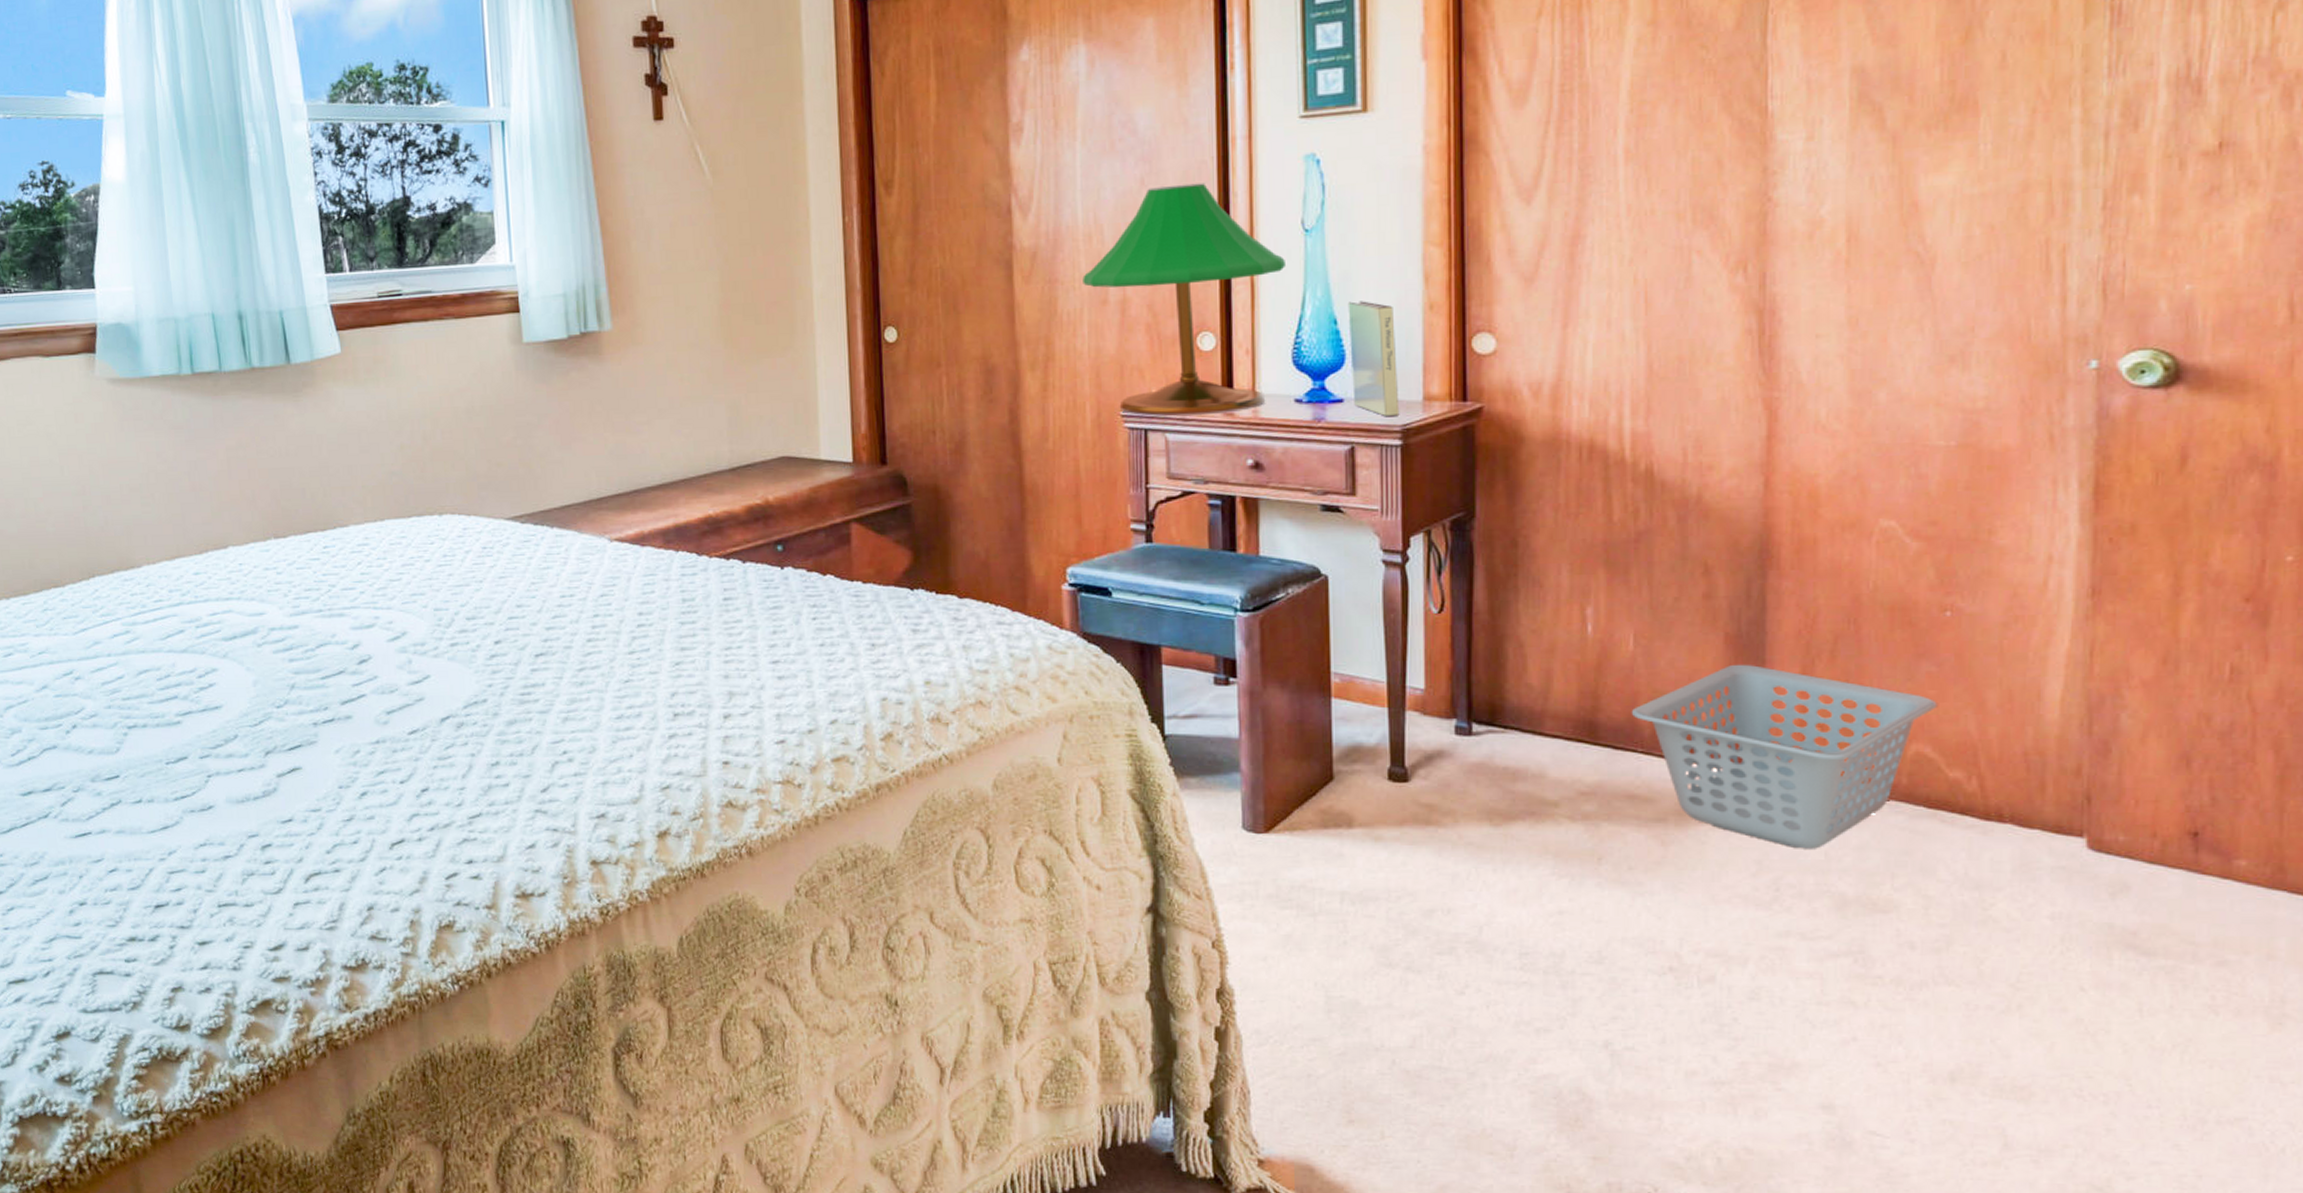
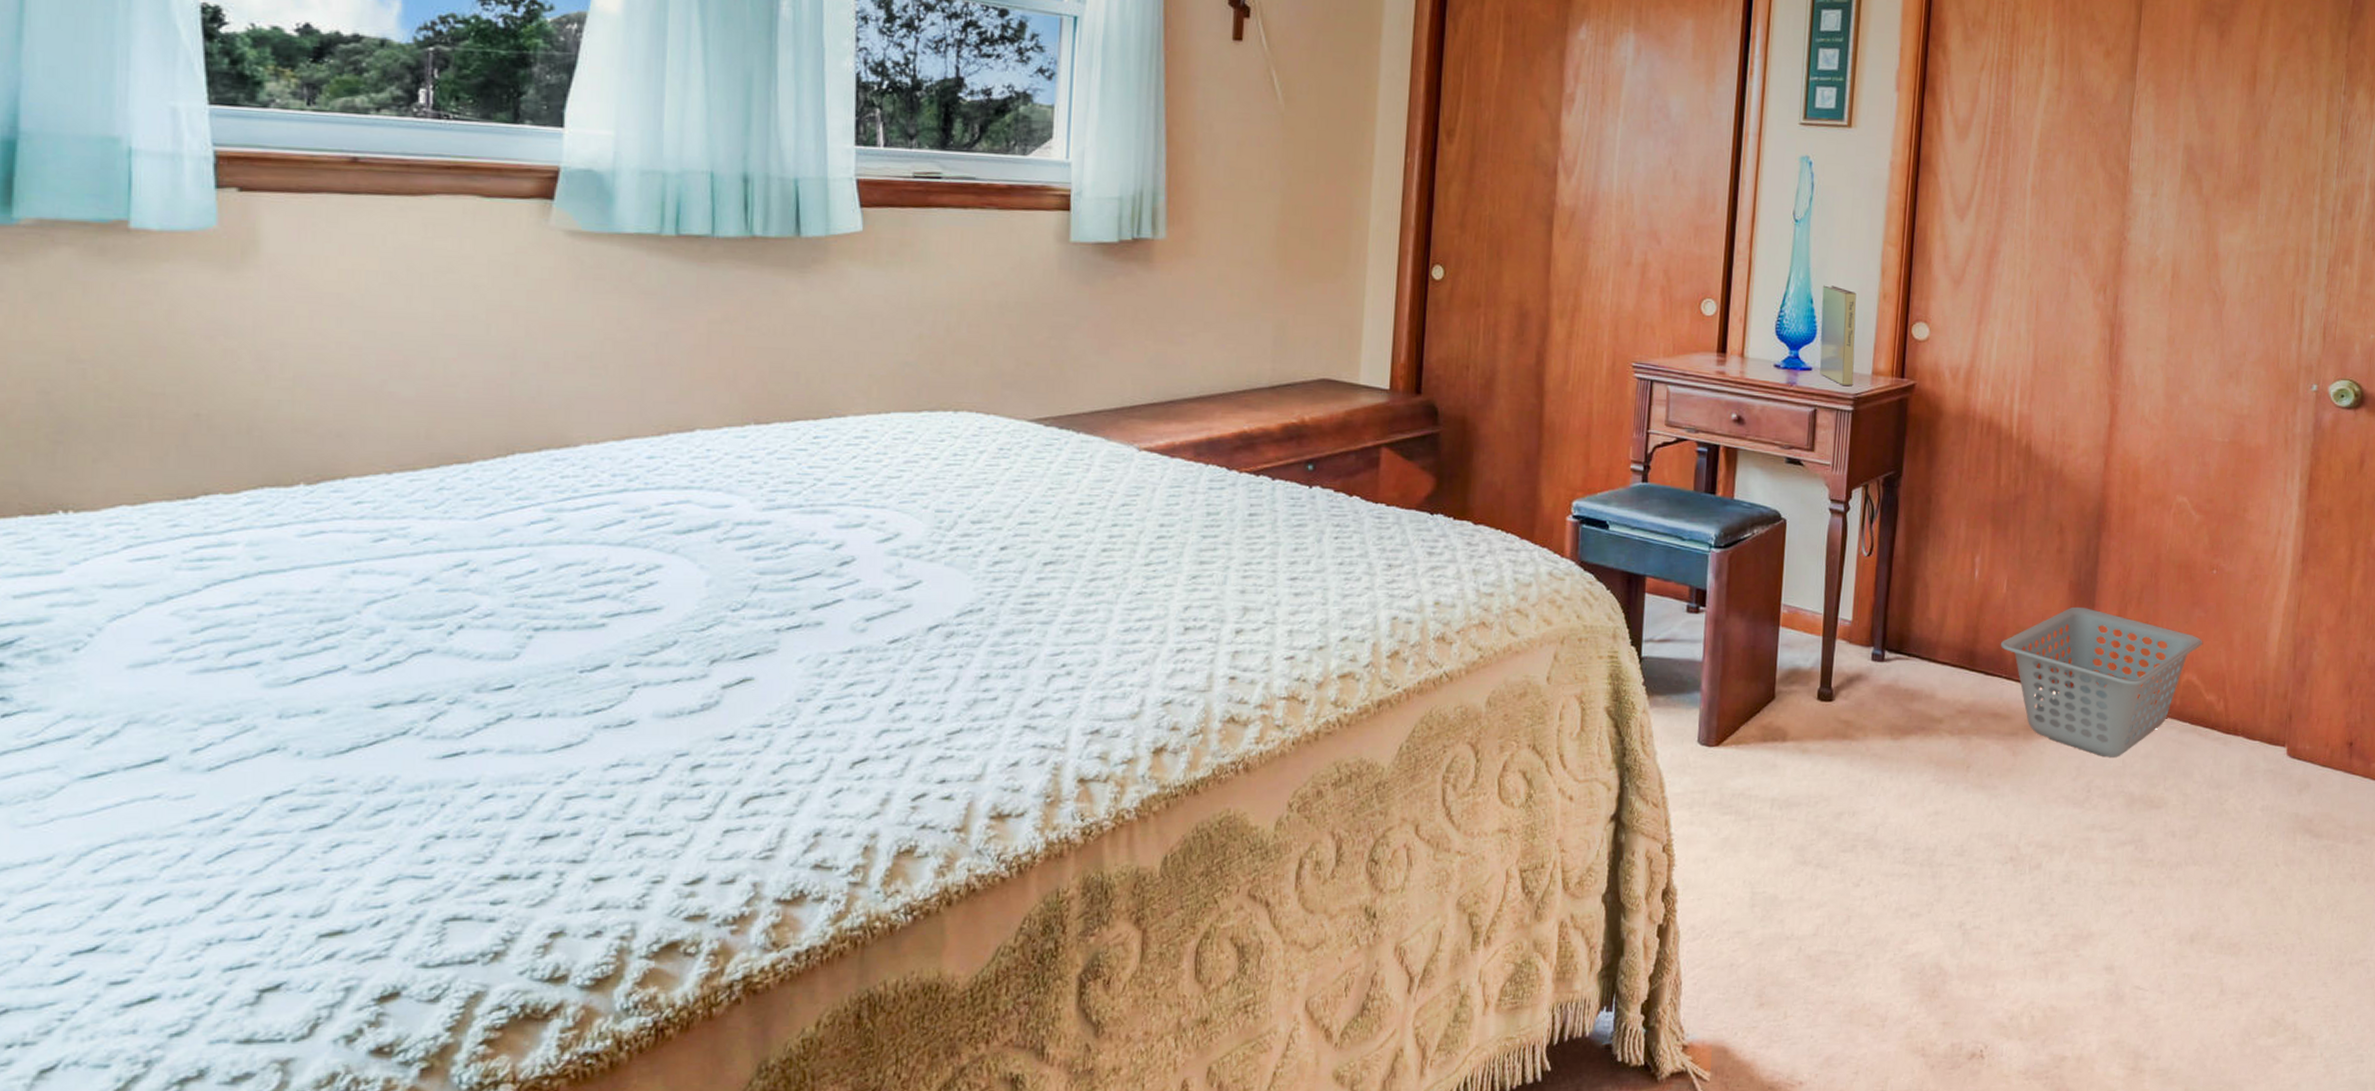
table lamp: present [1082,183,1285,417] -> none [1612,167,1778,373]

